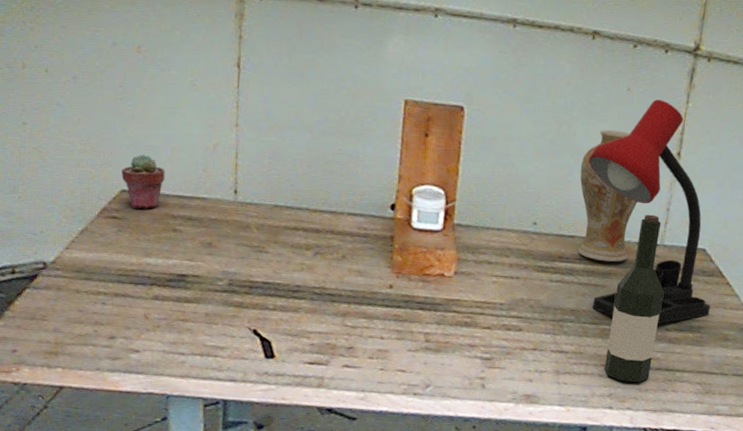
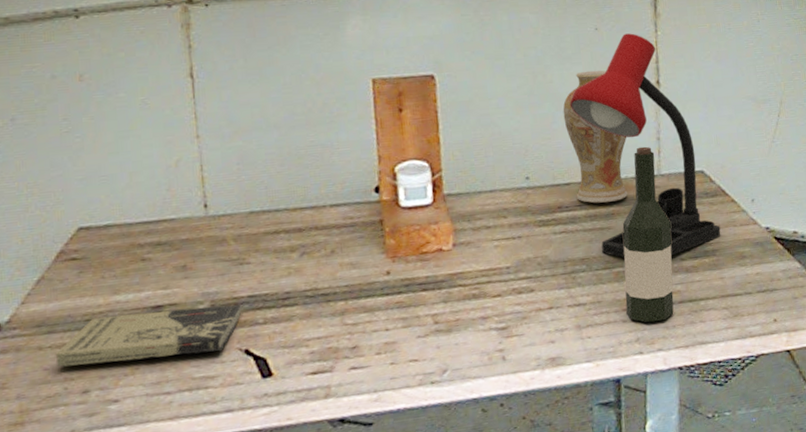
book: none [89,274,256,327] -> present [55,304,242,368]
potted succulent: present [121,154,165,209] -> none [76,185,126,245]

